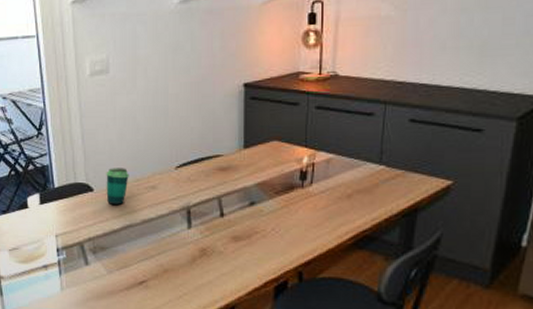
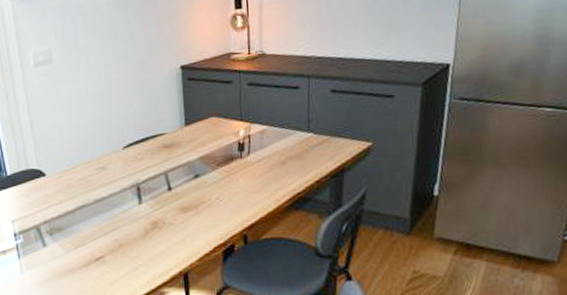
cup: present [106,168,129,205] -> none [57,151,79,187]

